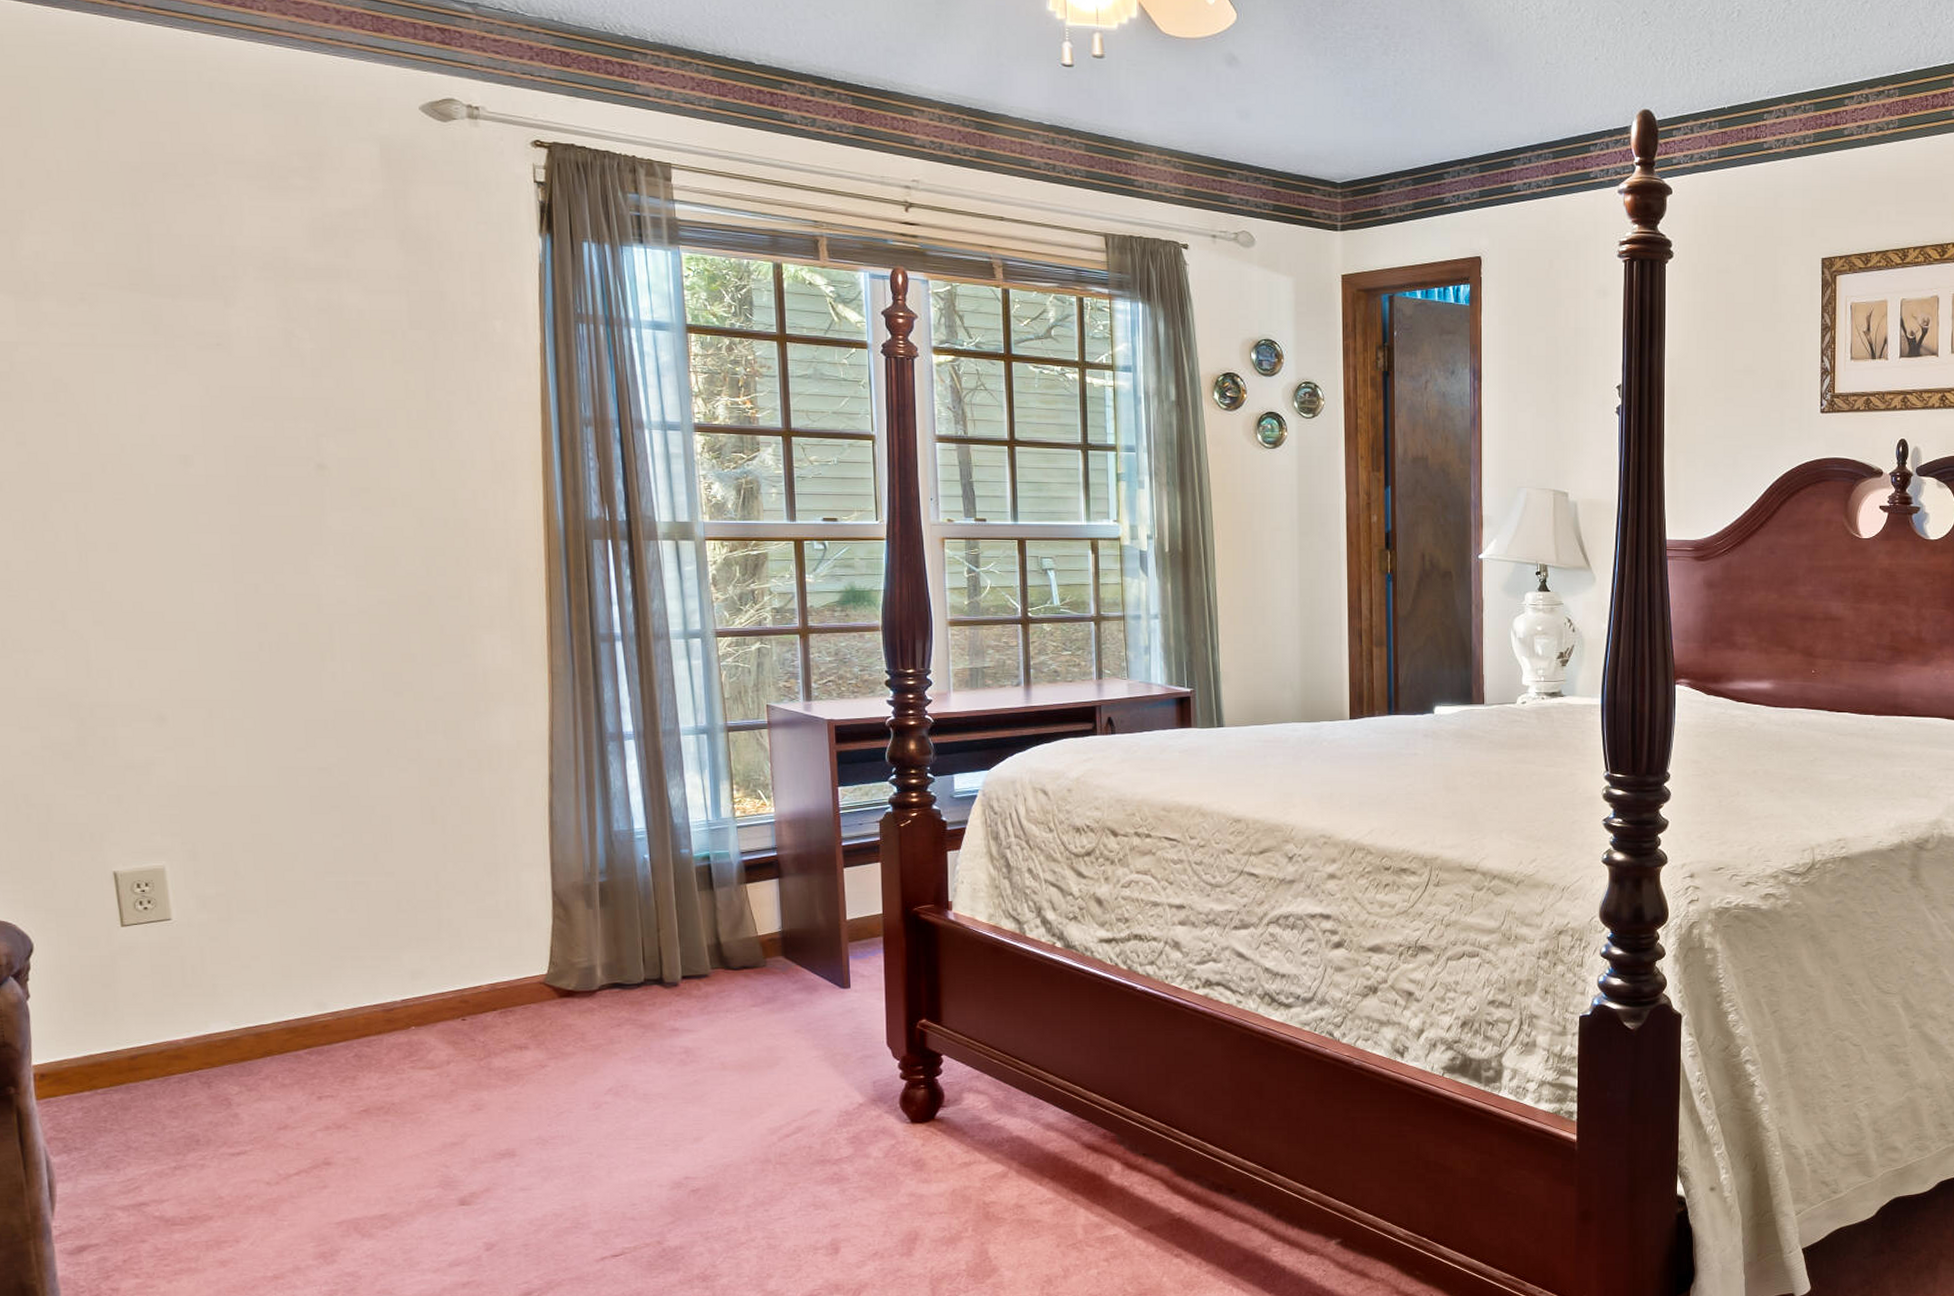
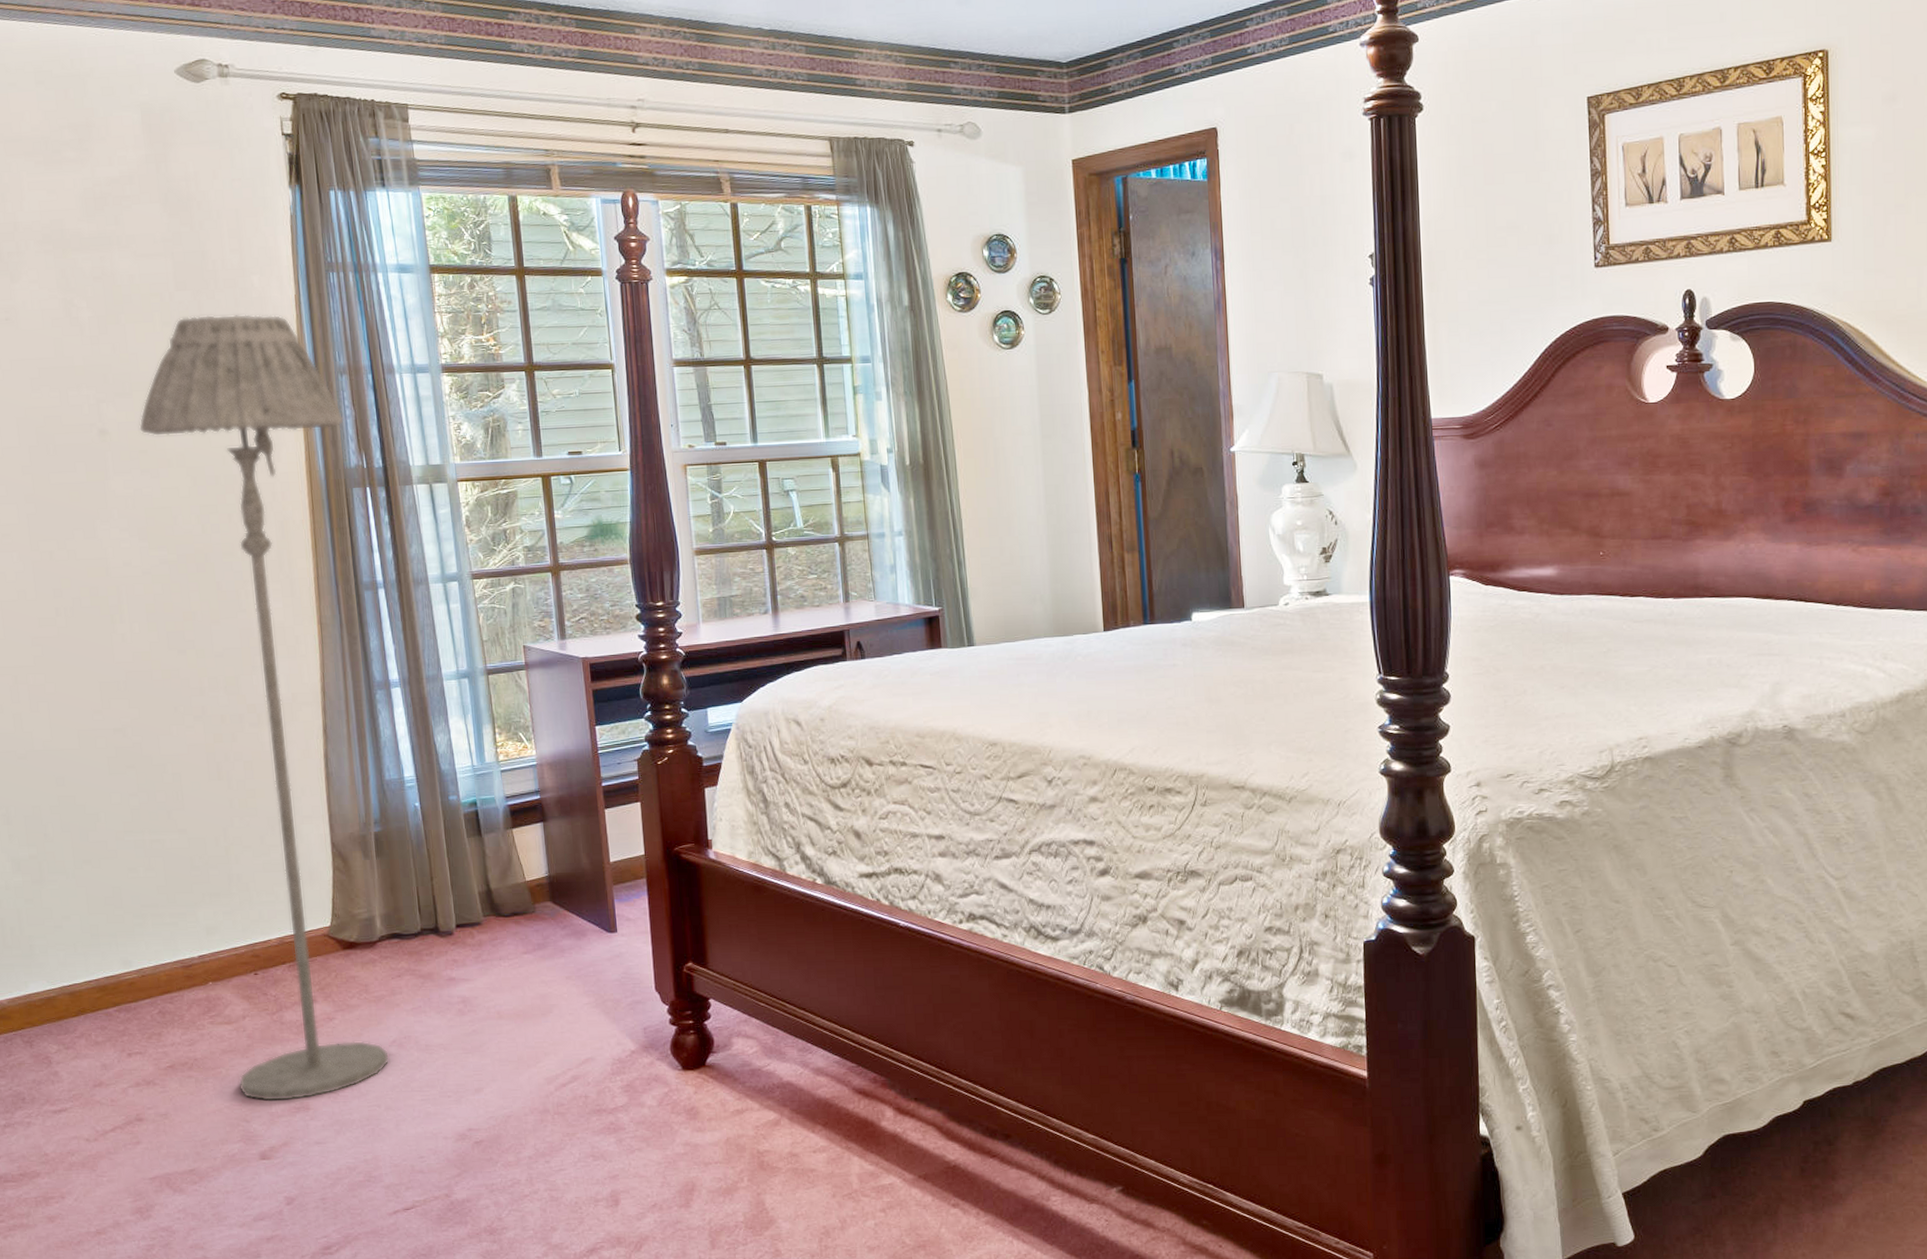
floor lamp: none [362,356,605,1147] -> present [139,314,390,1102]

